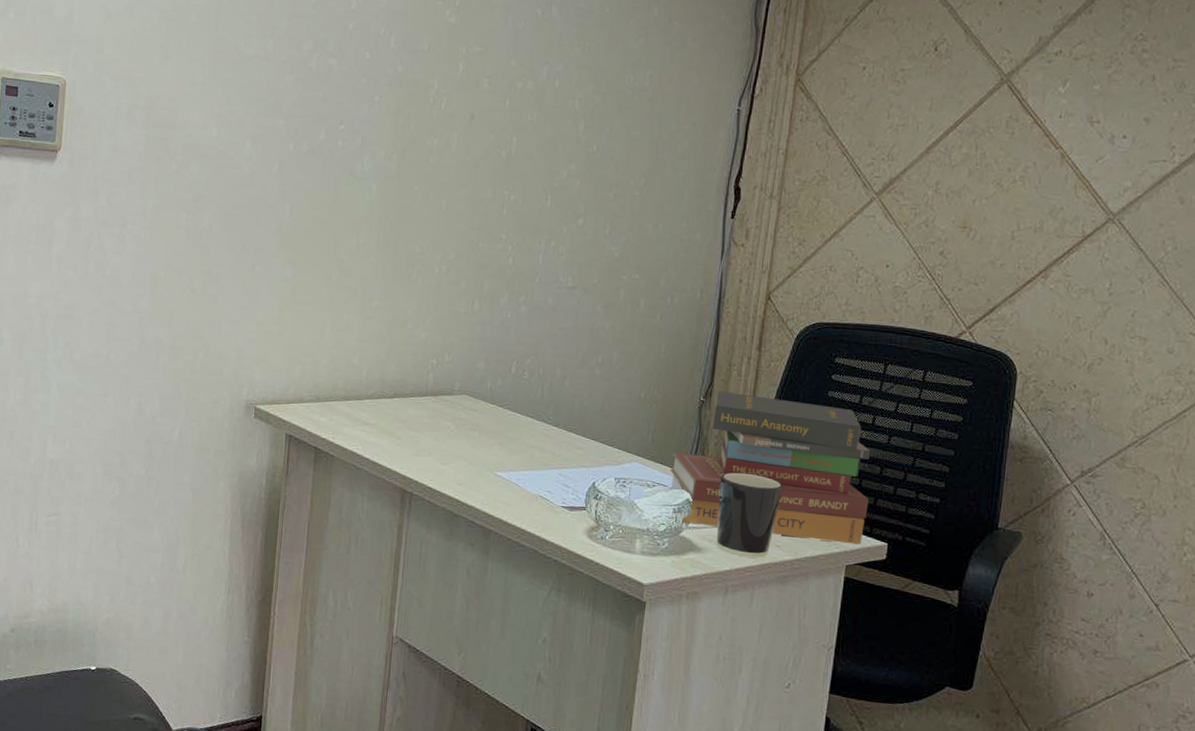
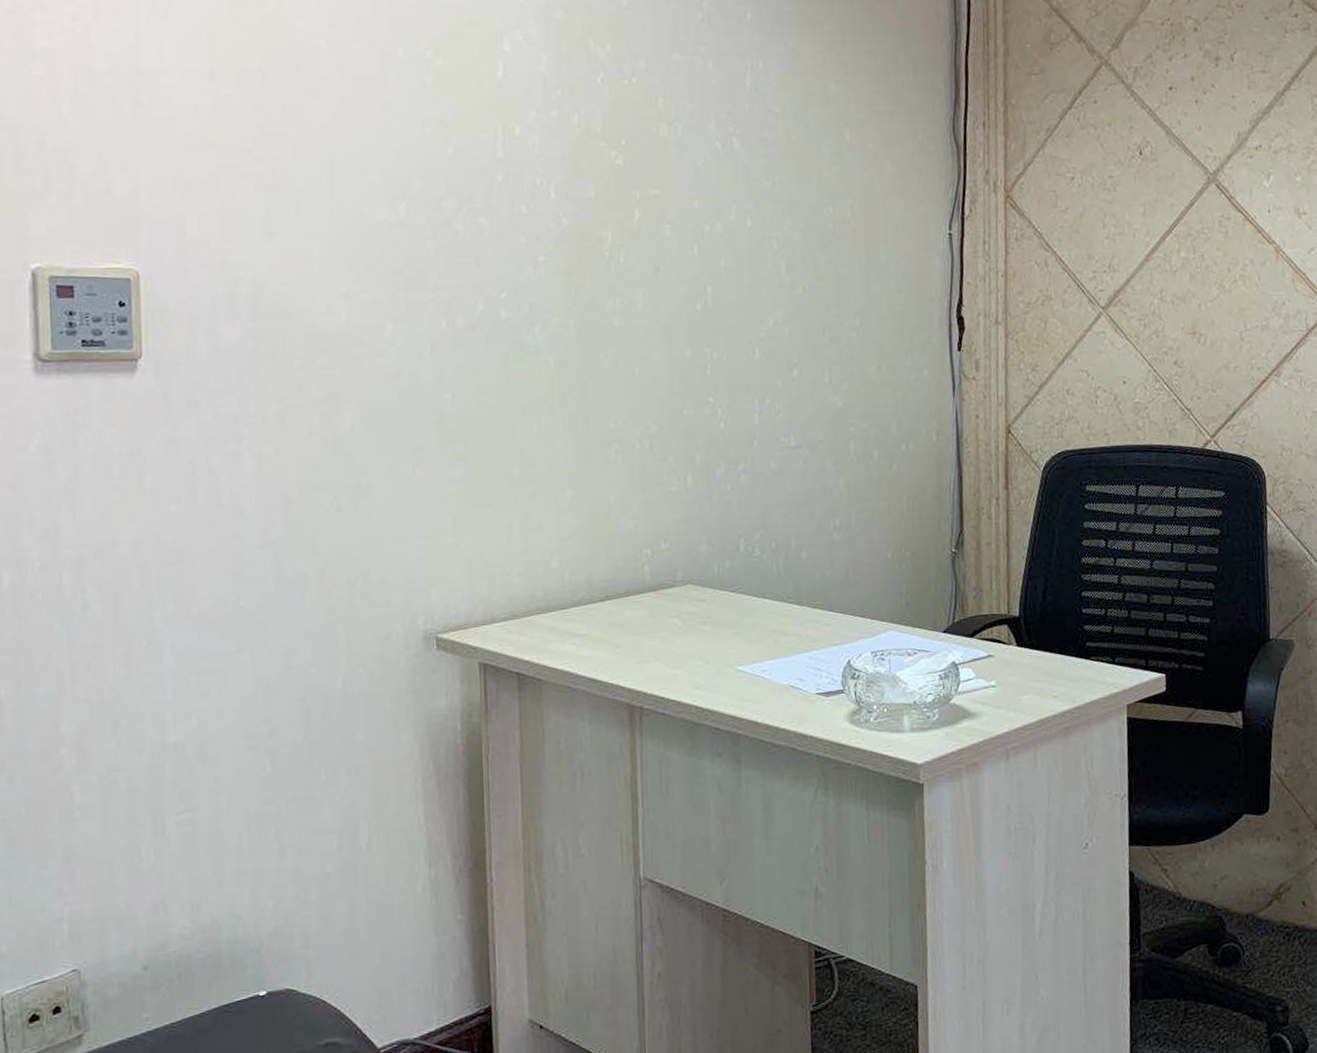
books: present [669,390,871,545] -> none [929,538,1141,689]
mug: present [716,472,784,559] -> none [985,622,1052,716]

